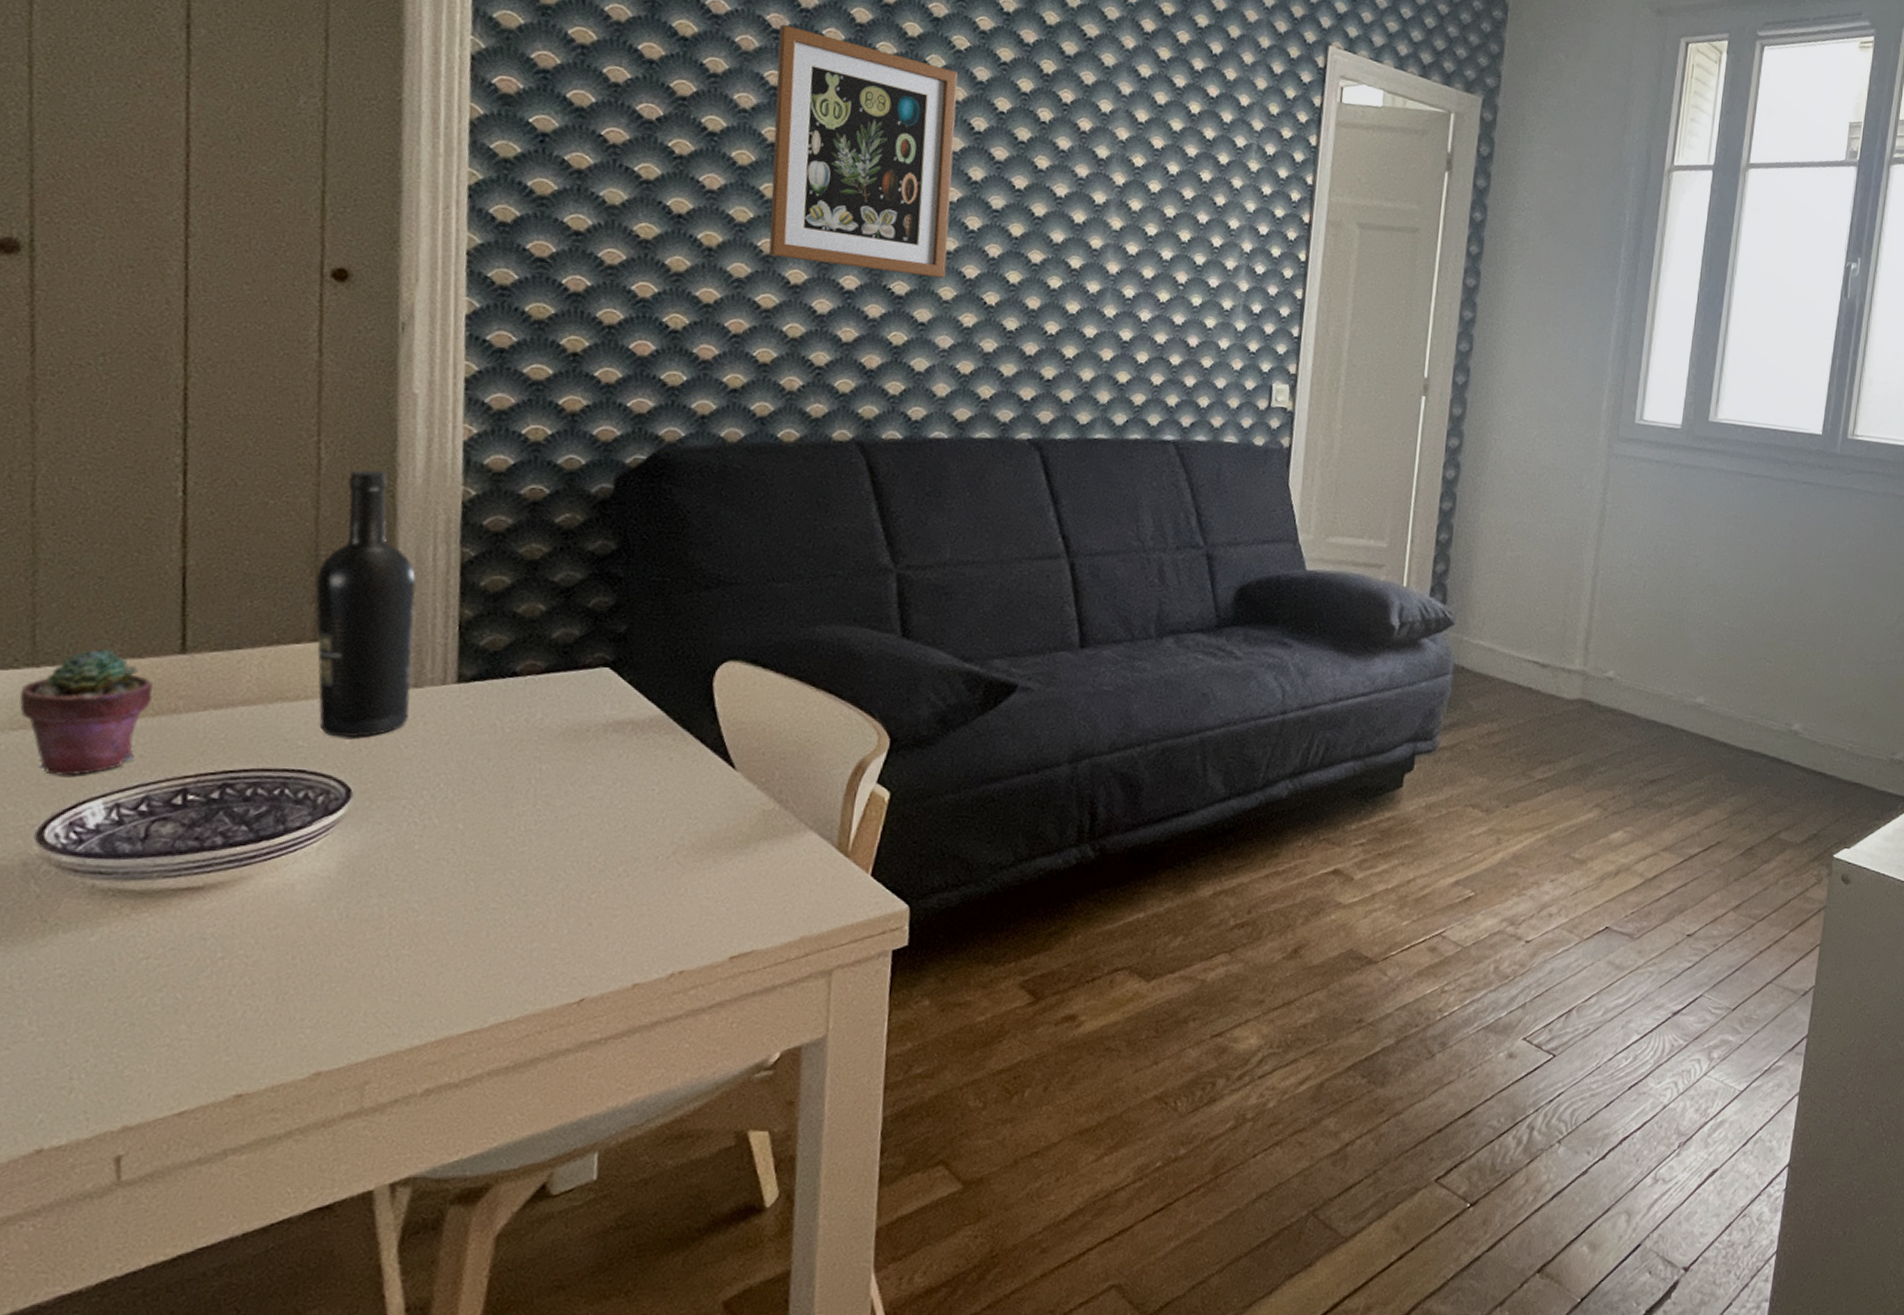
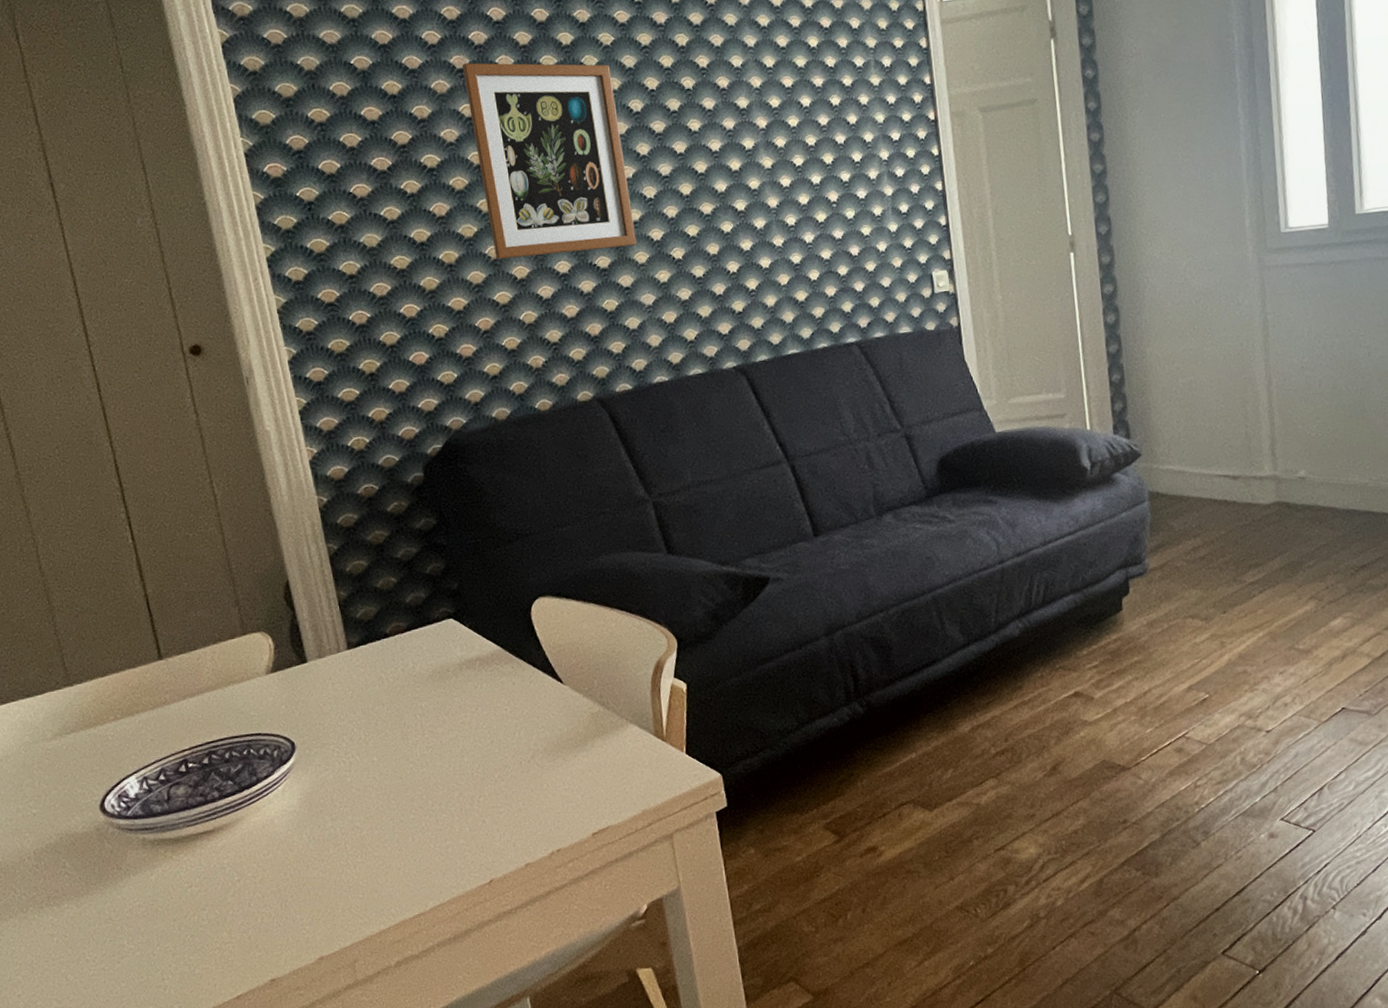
potted succulent: present [19,648,153,776] -> none [65,664,149,763]
wine bottle: present [315,470,416,738] -> none [233,496,321,705]

